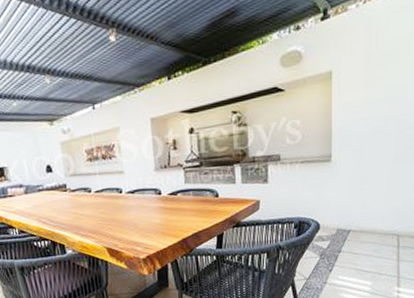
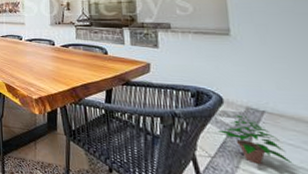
potted plant: none [313,236,365,277] -> present [218,114,293,165]

